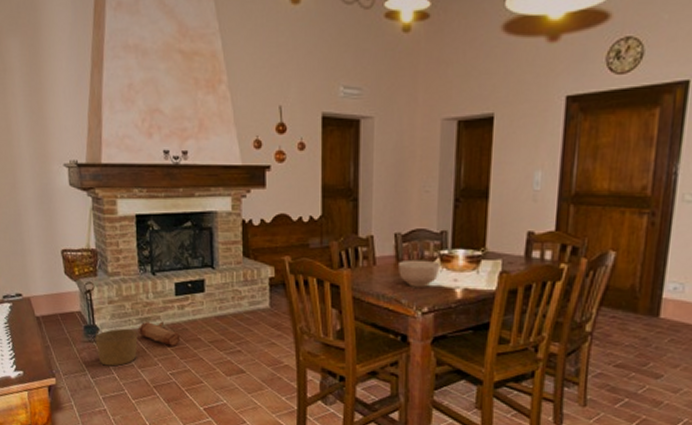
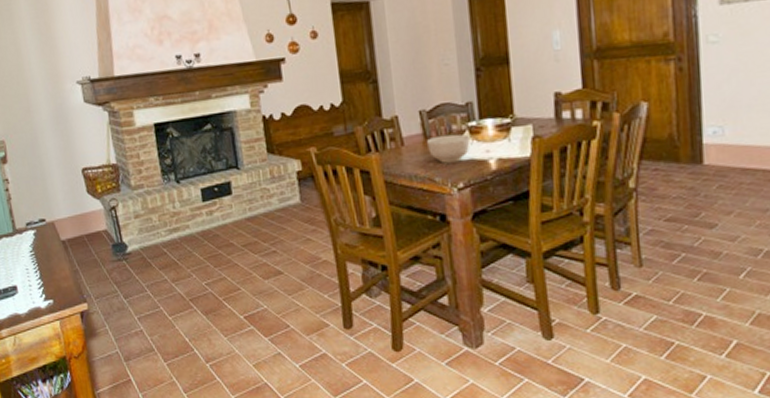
basket: present [95,329,138,367] -> none [124,242,169,284]
decorative log: present [139,321,181,346] -> none [168,230,213,255]

